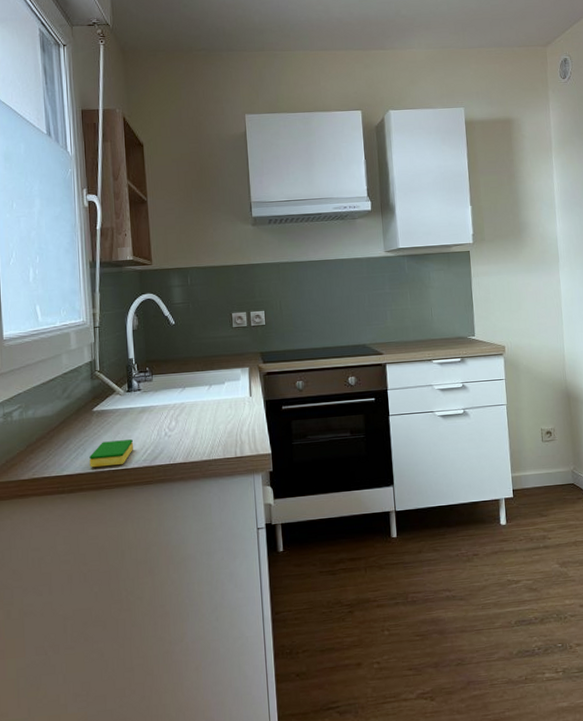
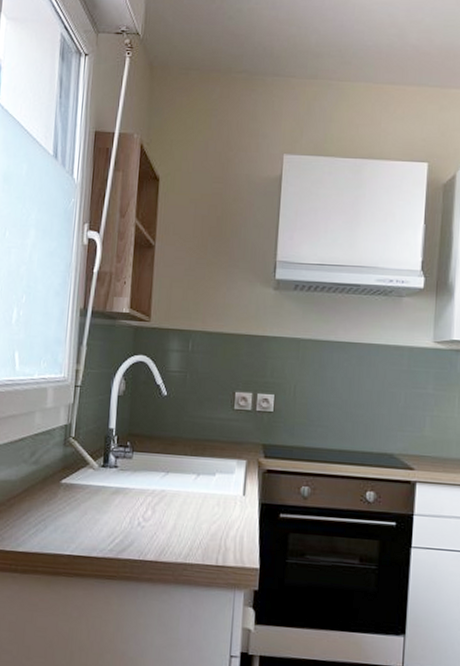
dish sponge: present [89,439,133,468] -> none [49,520,101,552]

